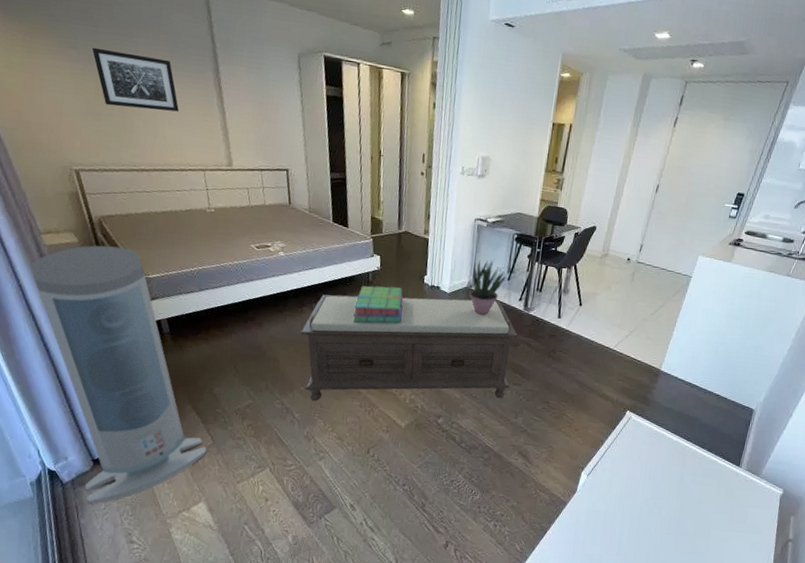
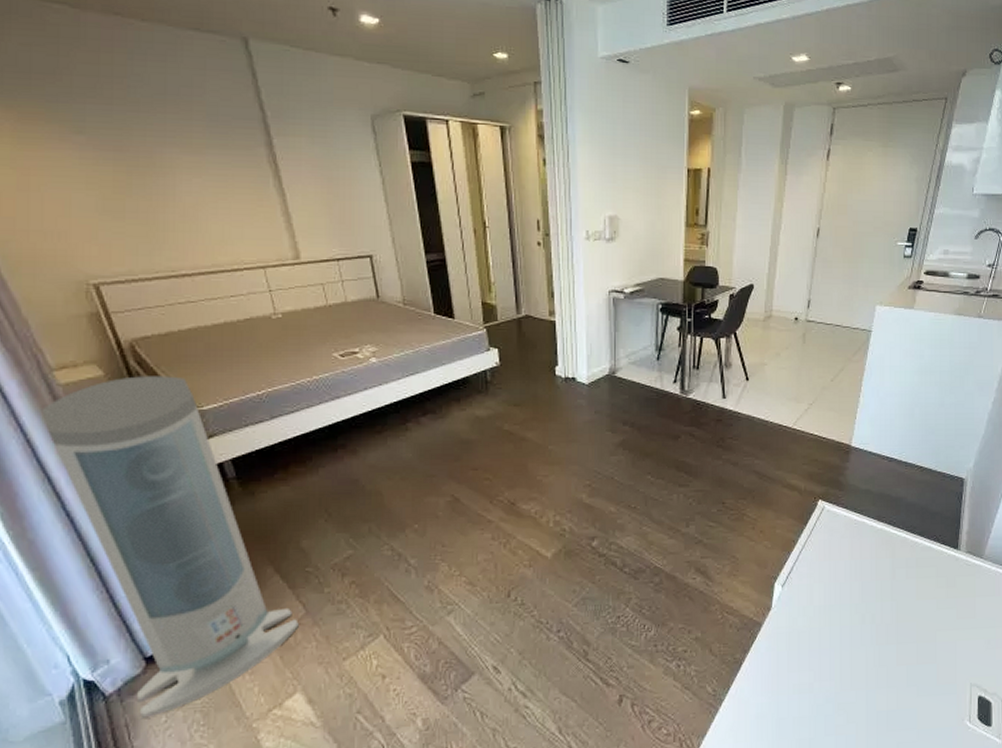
wall art: present [91,47,179,112] -> none [105,130,225,200]
bench: present [300,294,518,401] -> none [407,385,677,540]
stack of books: present [353,286,403,324] -> none [472,385,534,434]
potted plant: present [469,259,506,316] -> none [613,336,655,407]

